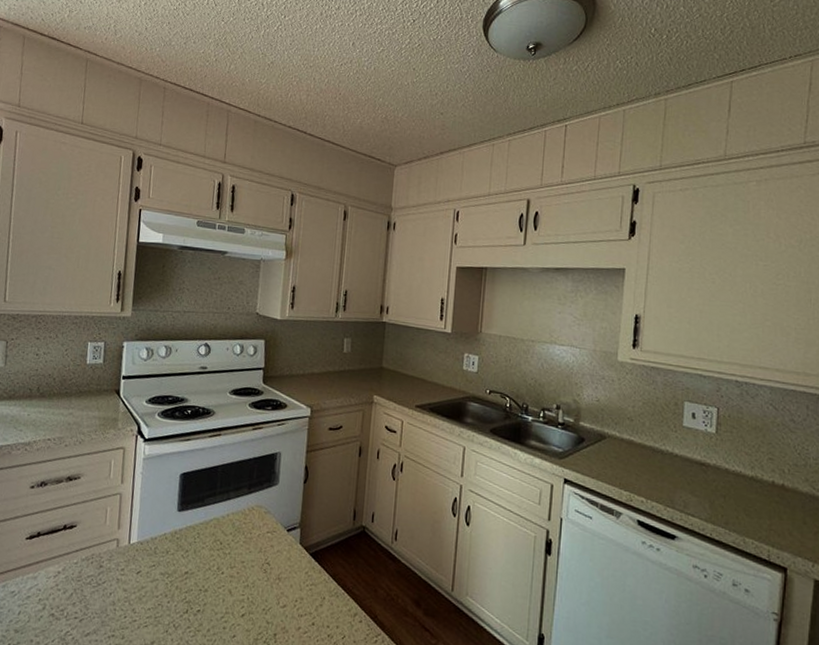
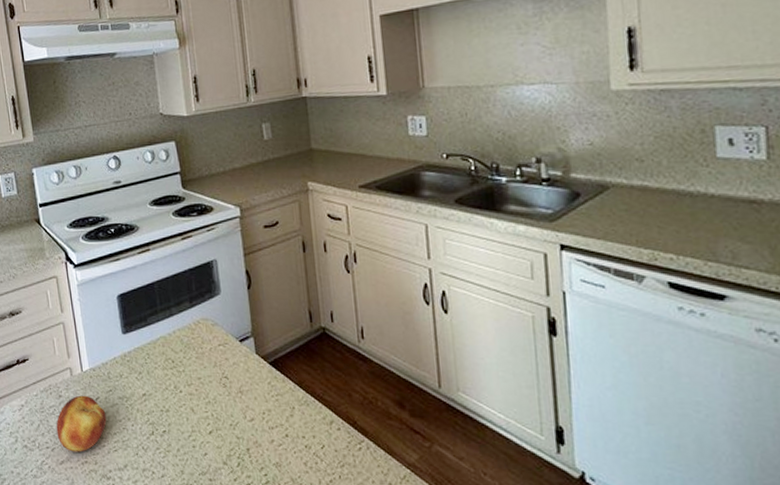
fruit: none [88,567,144,626] -> present [56,395,107,452]

